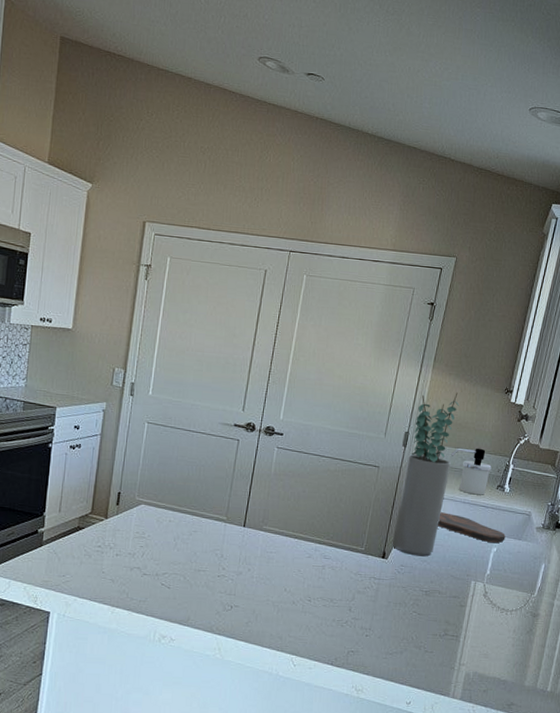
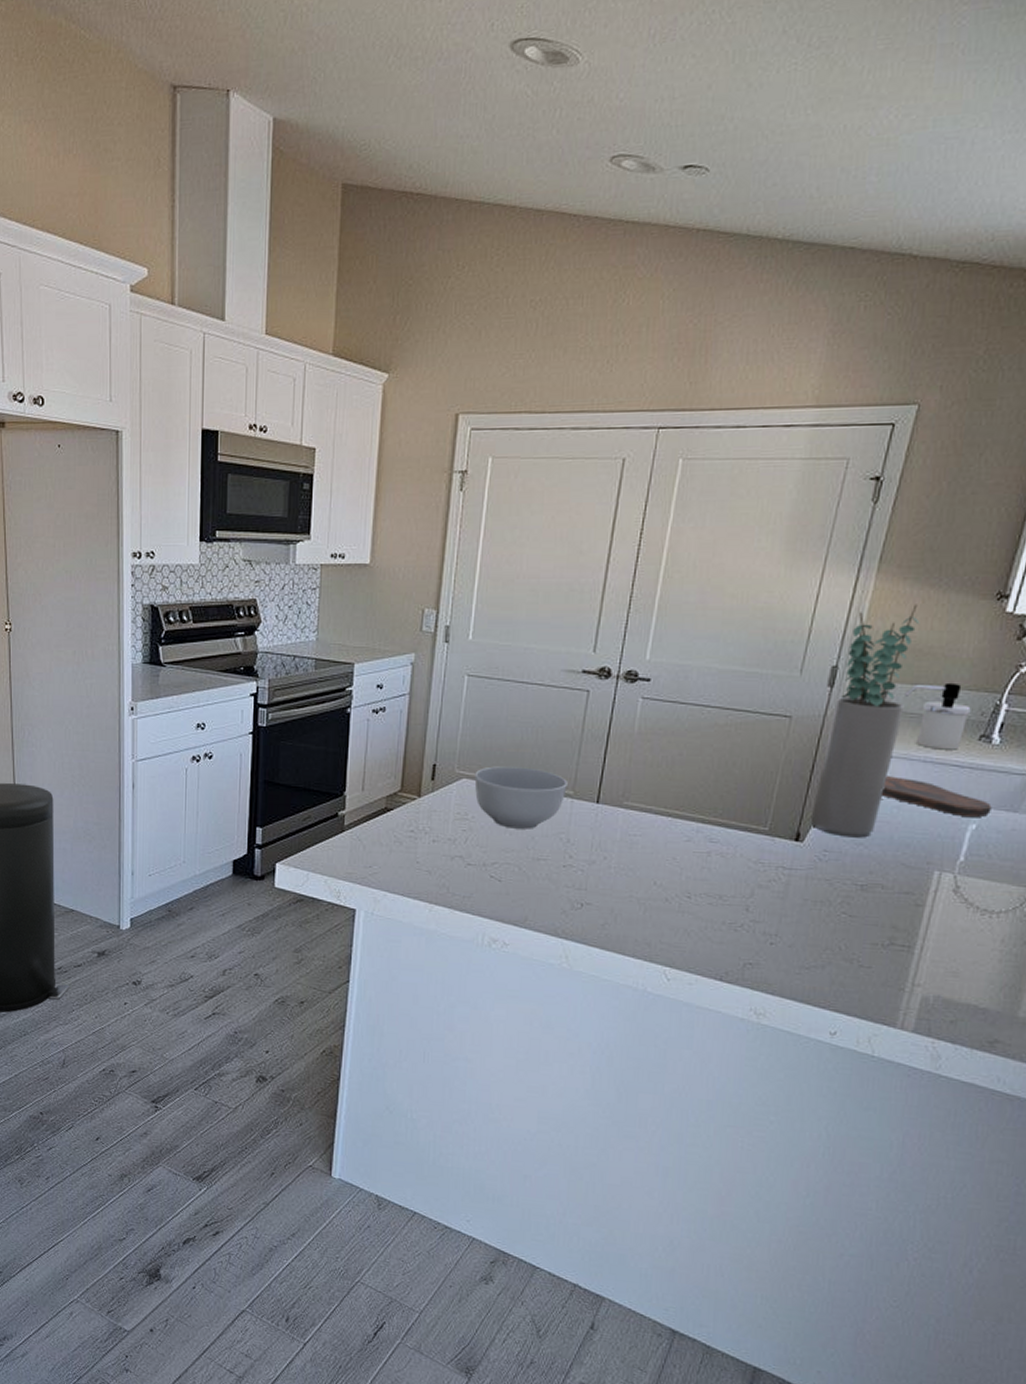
bowl: none [150,495,222,547] -> present [474,766,568,829]

